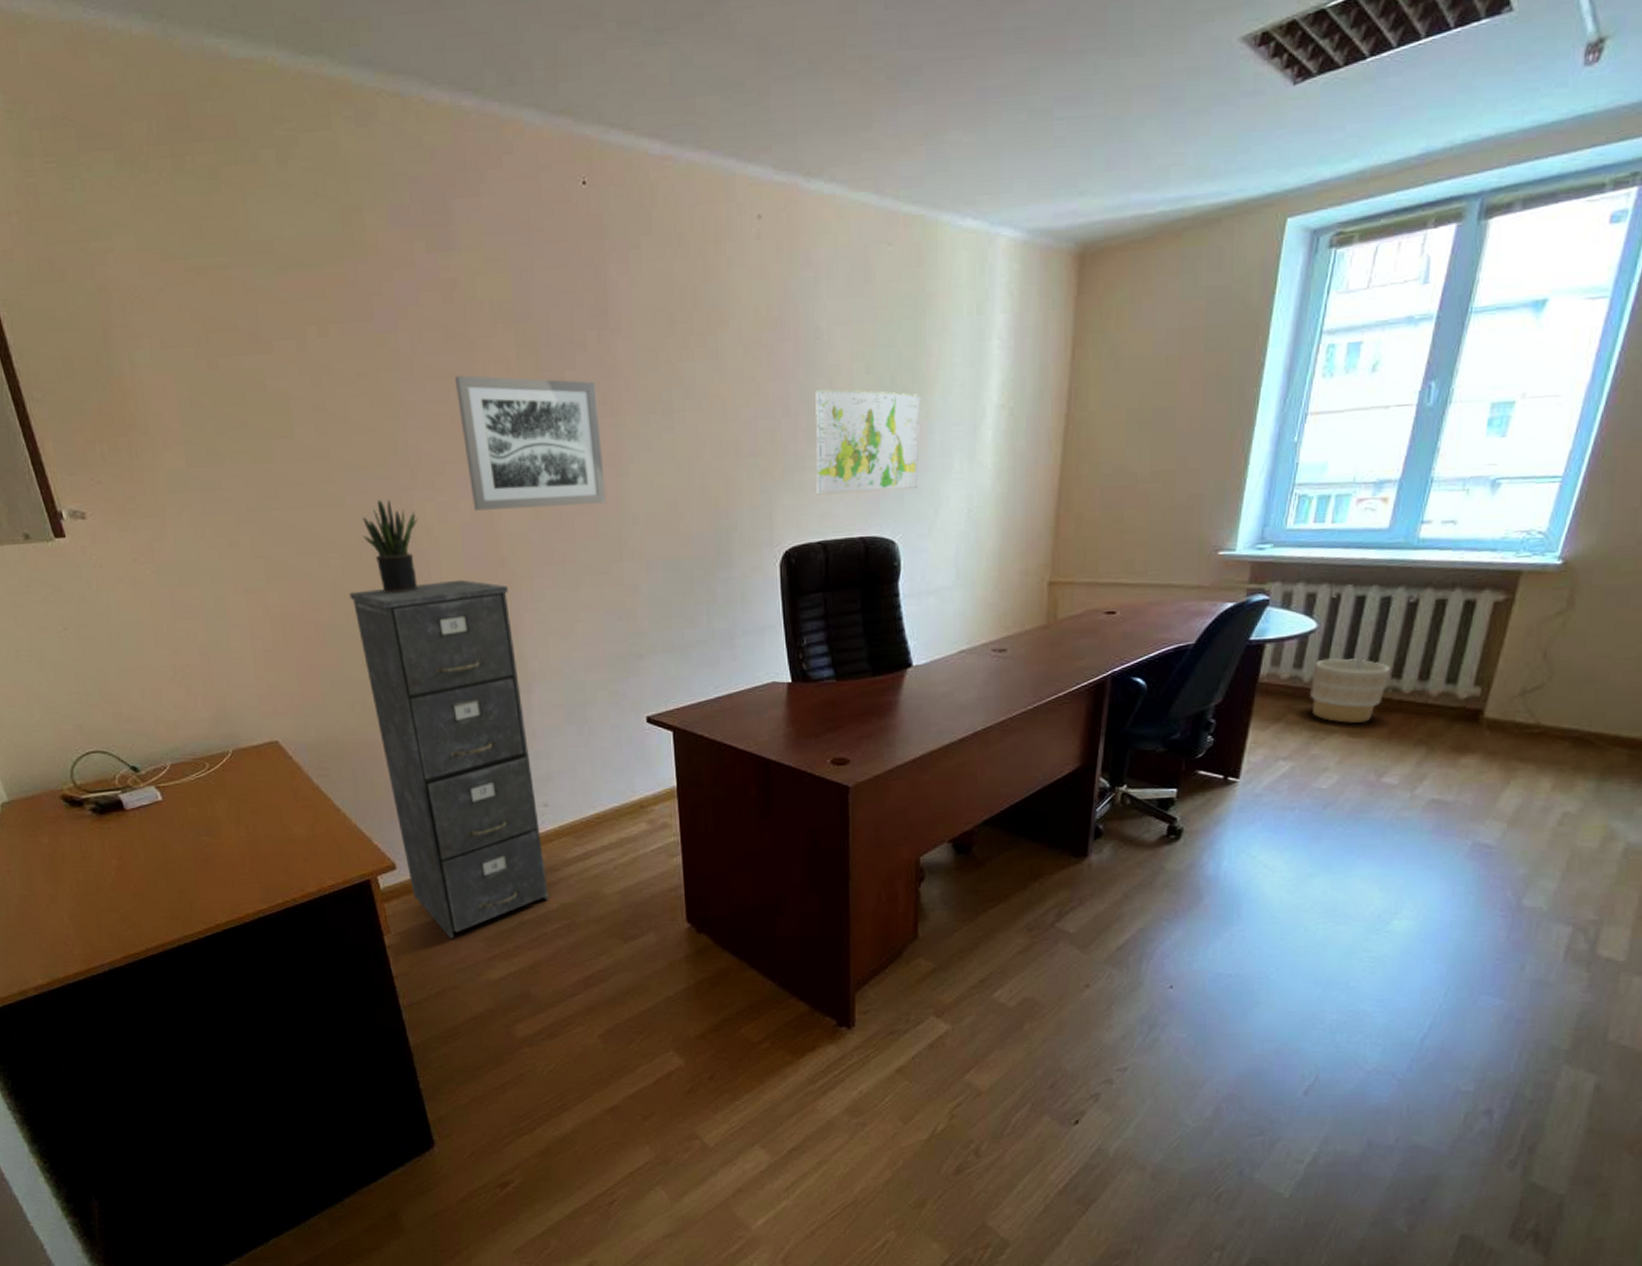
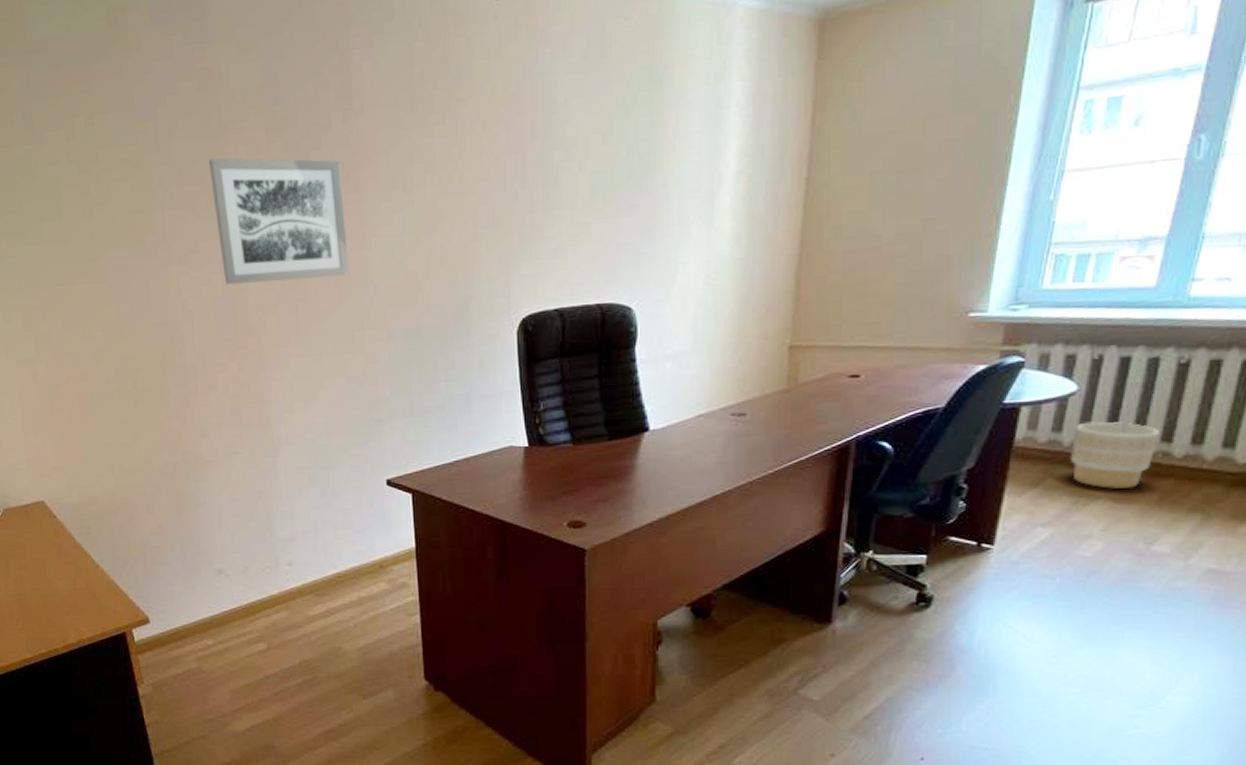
filing cabinet: present [349,579,549,939] -> none [110,349,292,691]
potted plant: present [363,499,419,594] -> none [123,275,174,363]
map: present [815,389,921,495] -> none [552,160,658,264]

